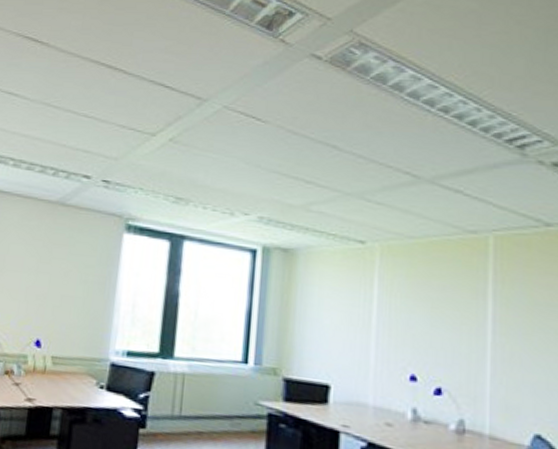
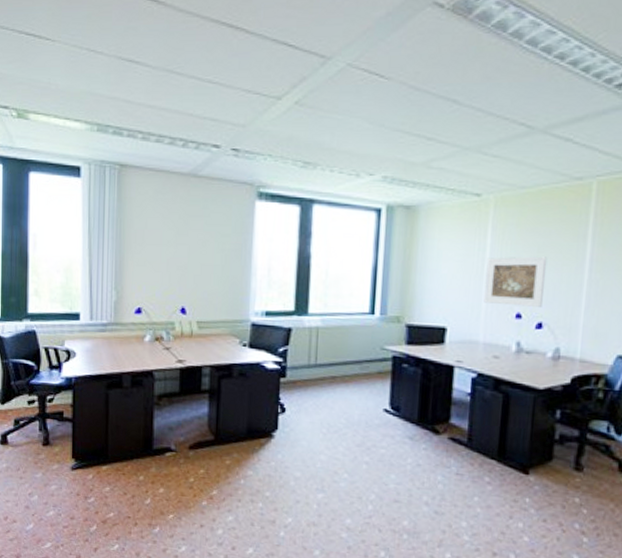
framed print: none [372,310,443,370] -> present [484,256,548,307]

